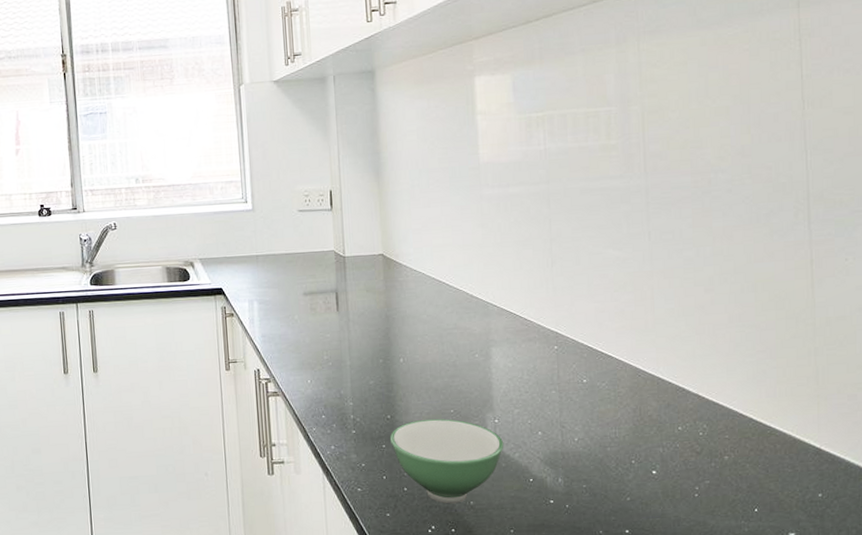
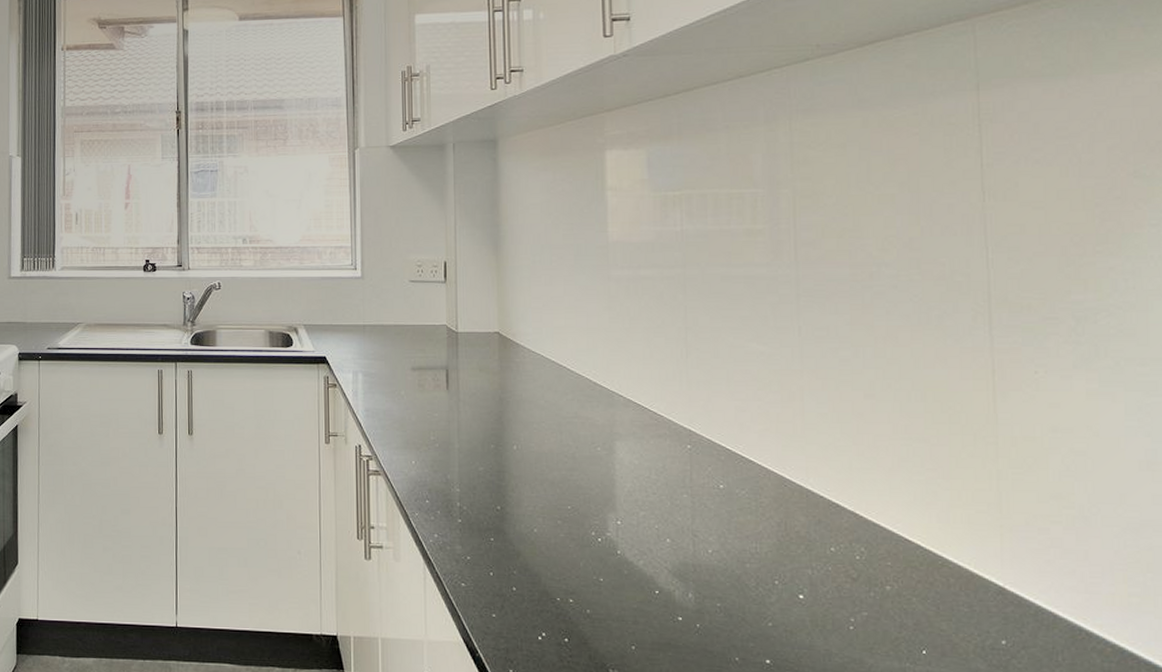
bowl: present [389,419,504,504] -> none [498,514,627,611]

